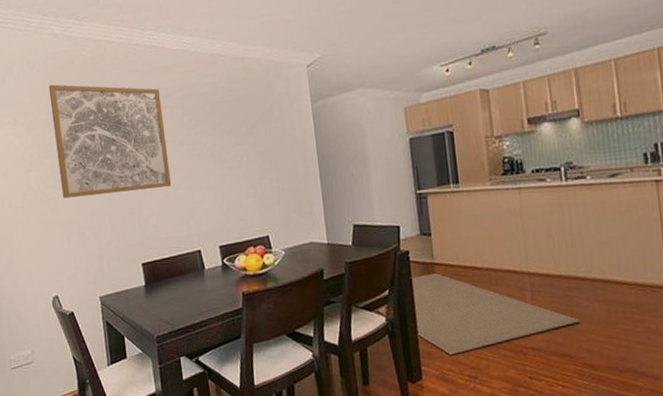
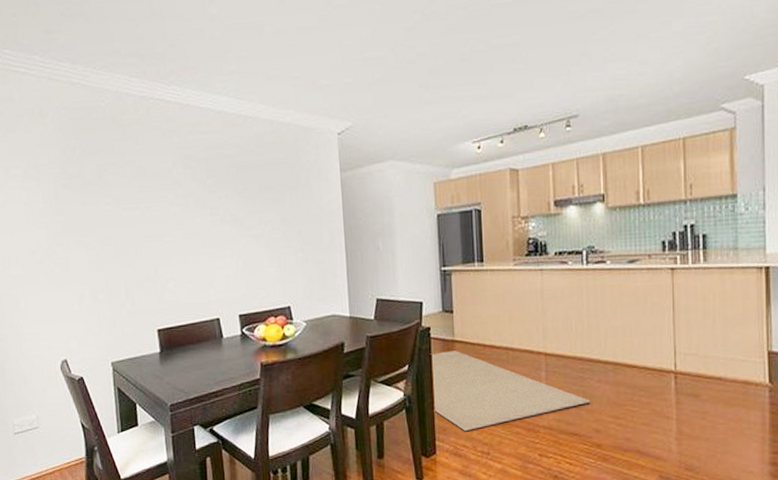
wall art: present [48,84,172,199] -> none [62,136,192,259]

